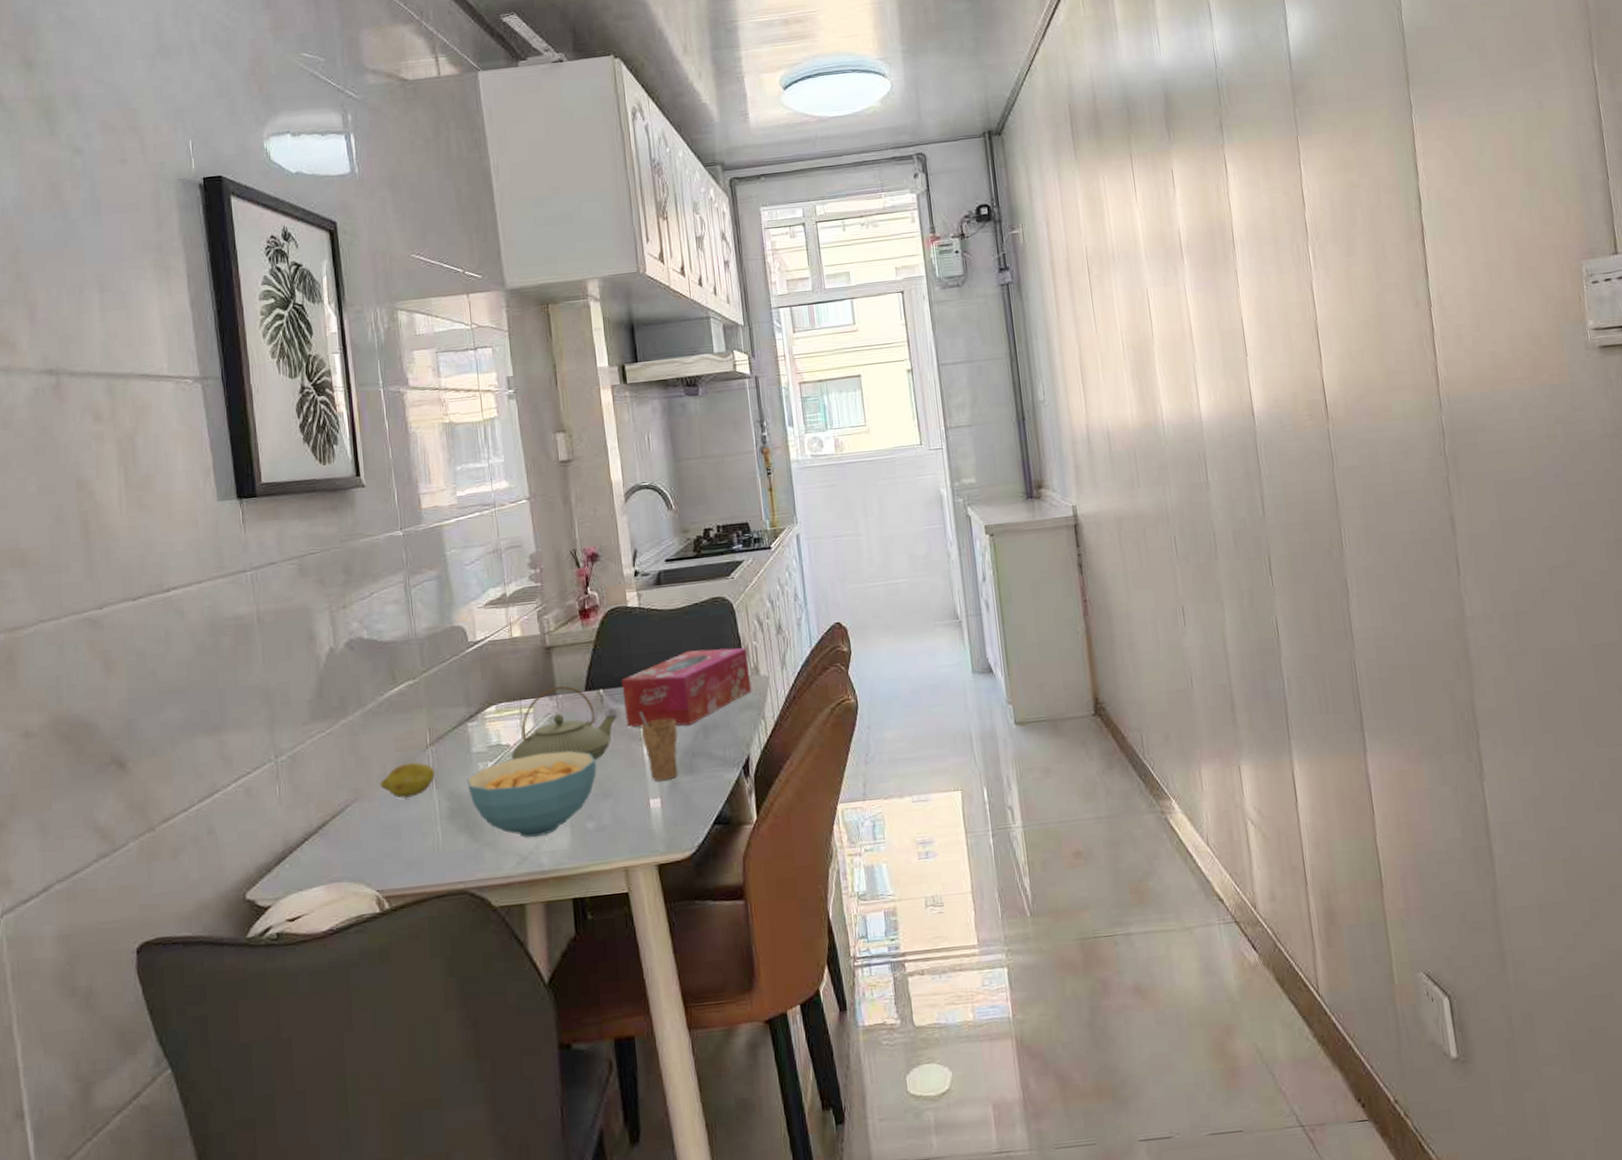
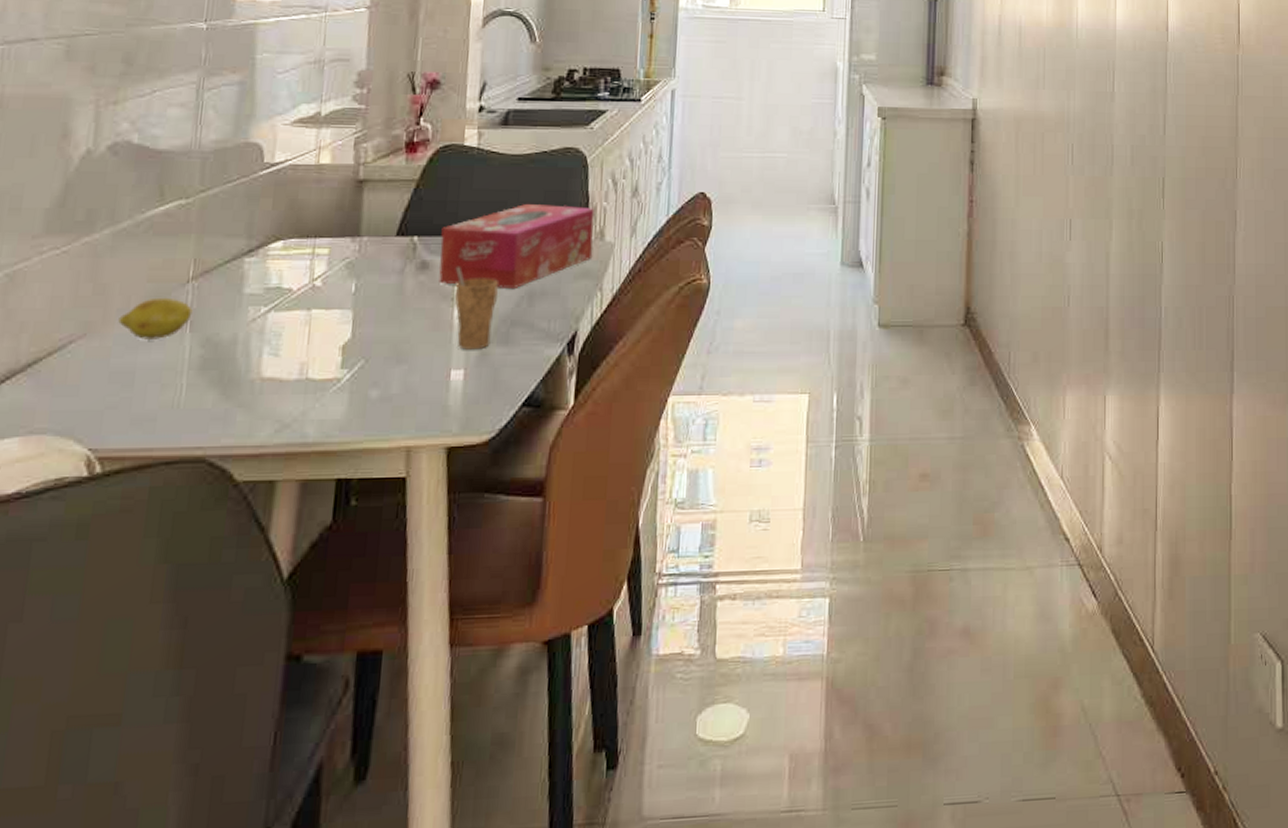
cereal bowl: present [466,750,596,838] -> none [230,303,395,402]
teapot: present [511,686,617,761] -> none [290,226,429,318]

